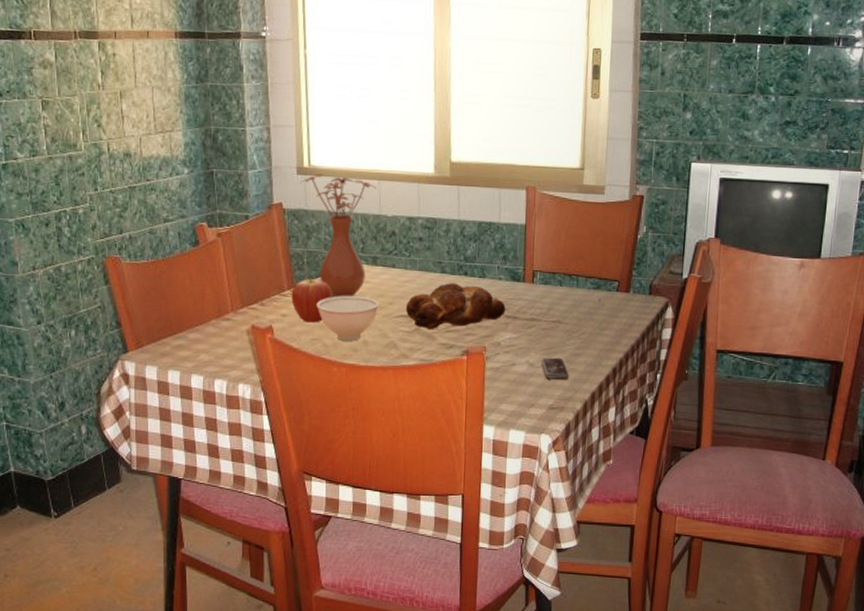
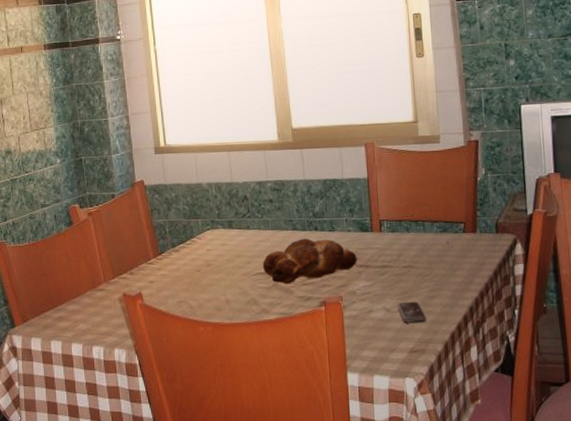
fruit: present [291,276,333,323] -> none [157,244,194,287]
vase: present [300,173,376,298] -> none [158,151,226,262]
bowl: present [317,295,380,341] -> none [180,258,238,301]

